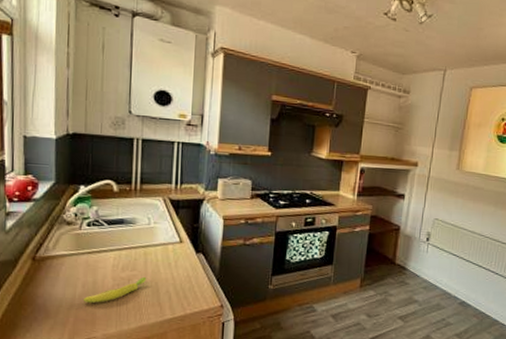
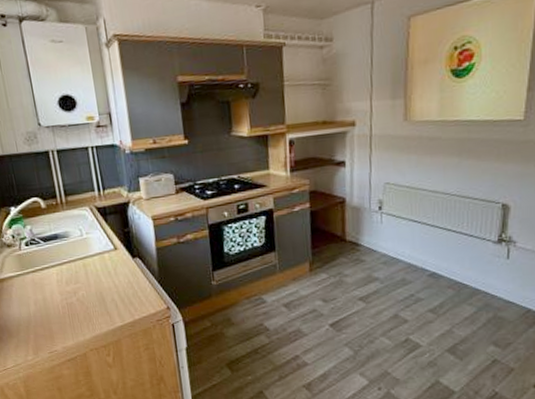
banana: present [82,276,147,303] -> none [37,288,91,319]

